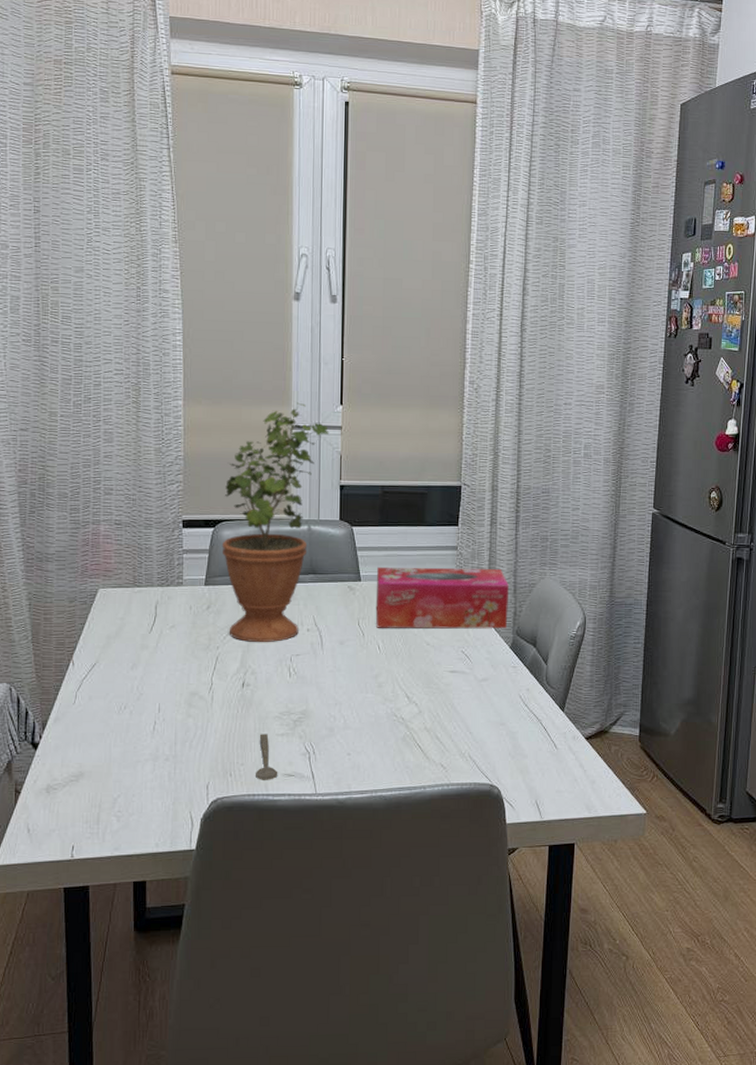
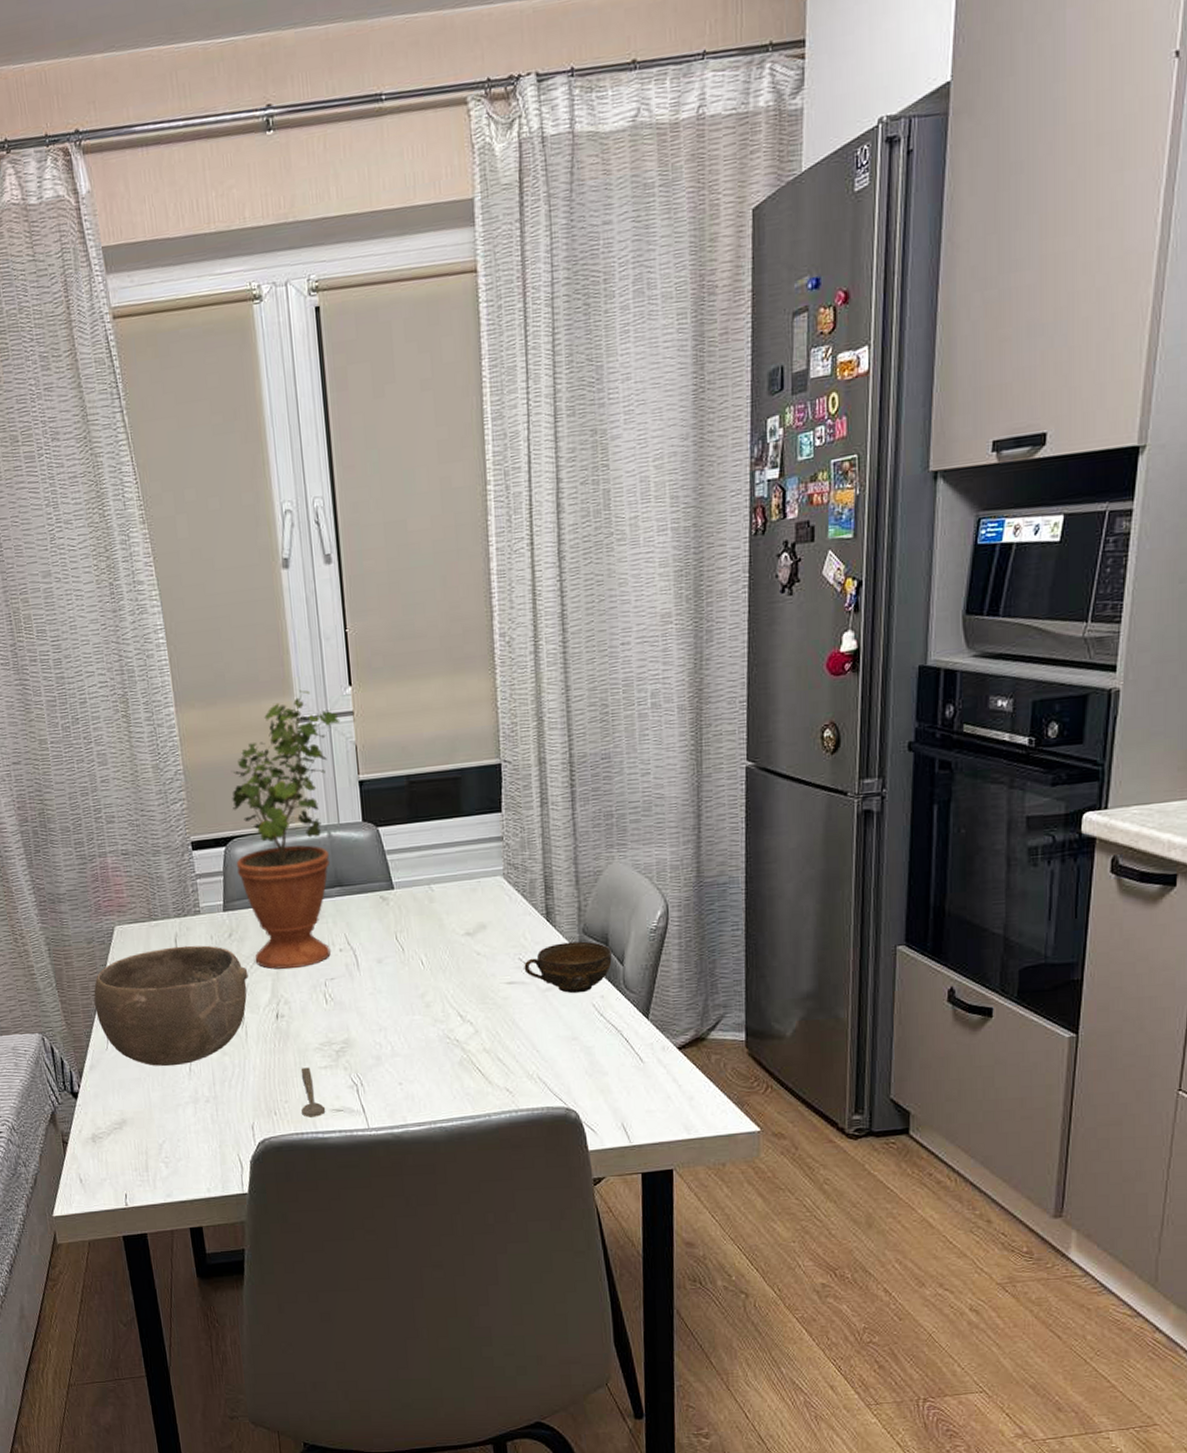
bowl: none [68,613,221,724] -> present [93,945,249,1067]
tissue box: present [375,566,509,629] -> none [411,858,572,941]
cup: none [465,641,538,685] -> present [524,941,612,994]

